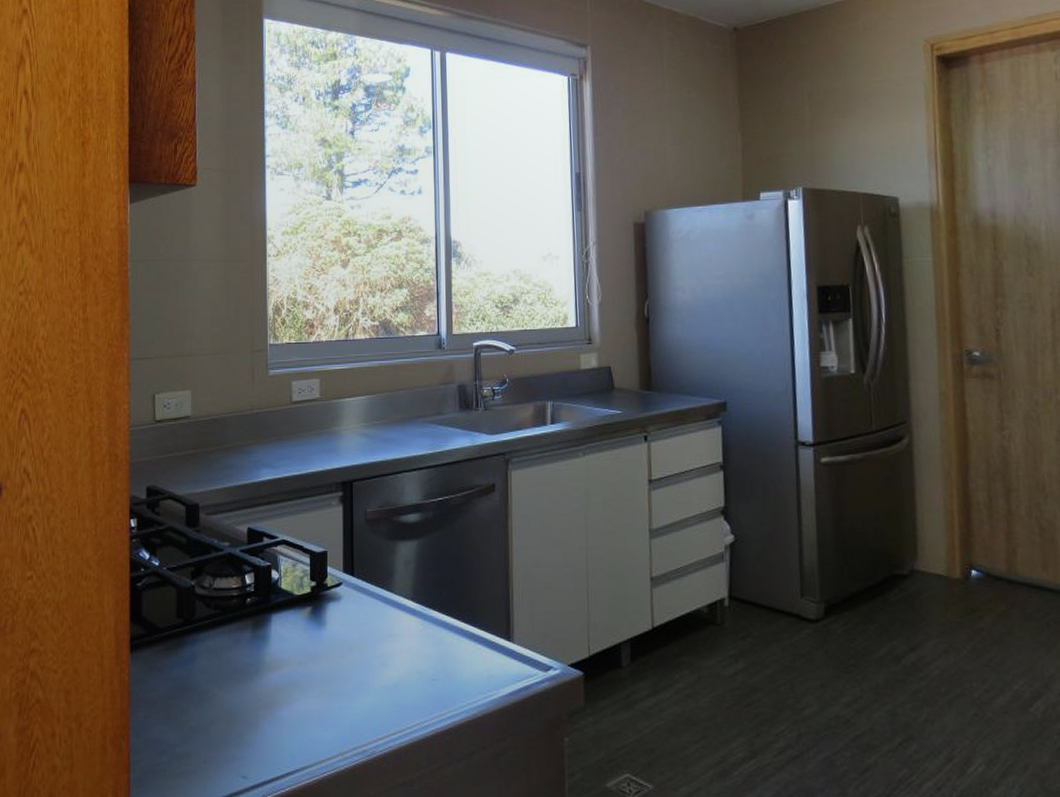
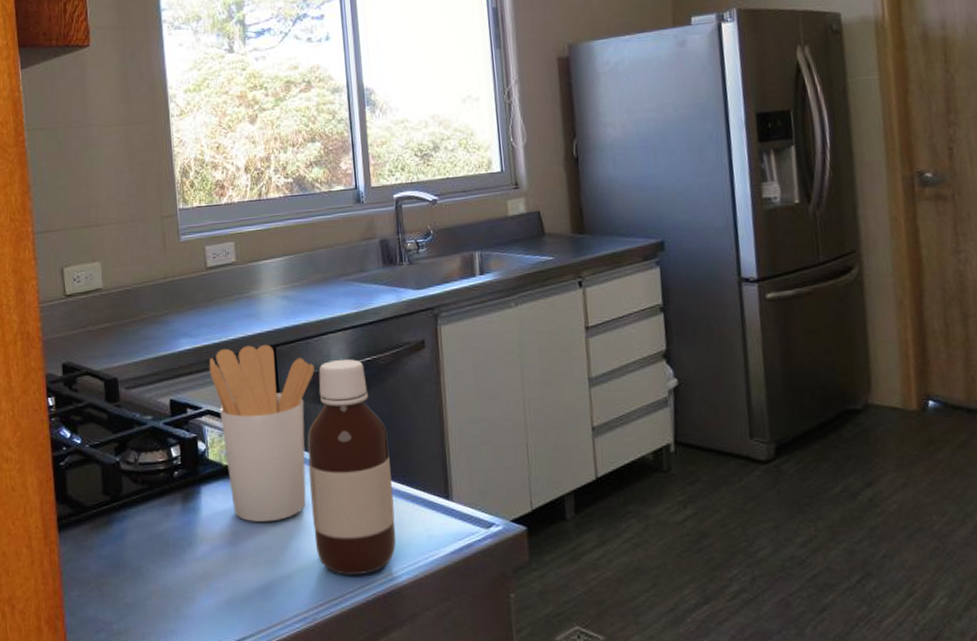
utensil holder: none [287,479,388,654] -> present [209,344,315,523]
bottle: none [377,498,457,710] -> present [307,359,396,575]

